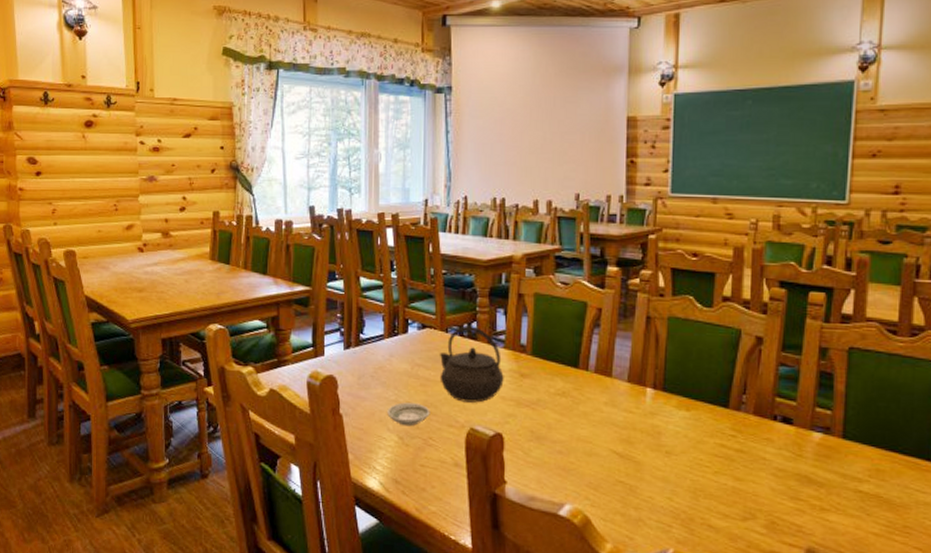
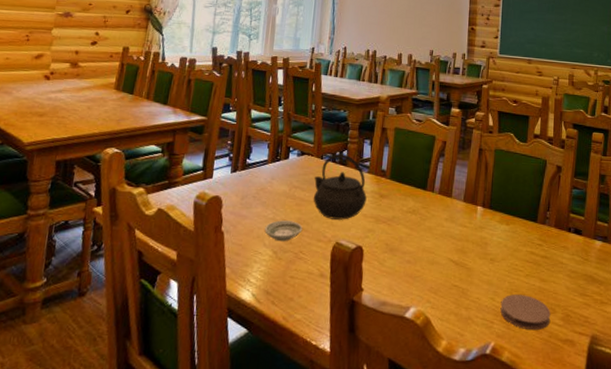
coaster: none [680,494,750,539] -> present [500,294,551,331]

